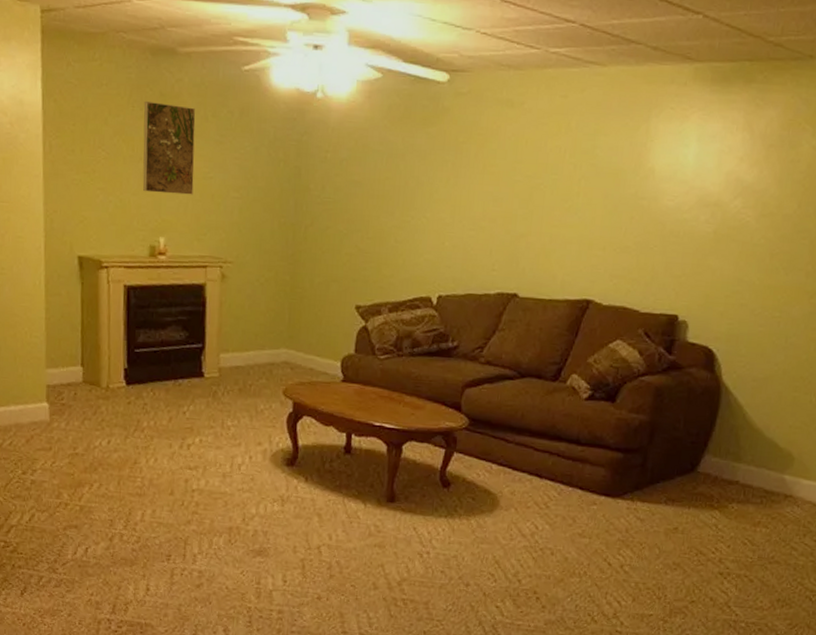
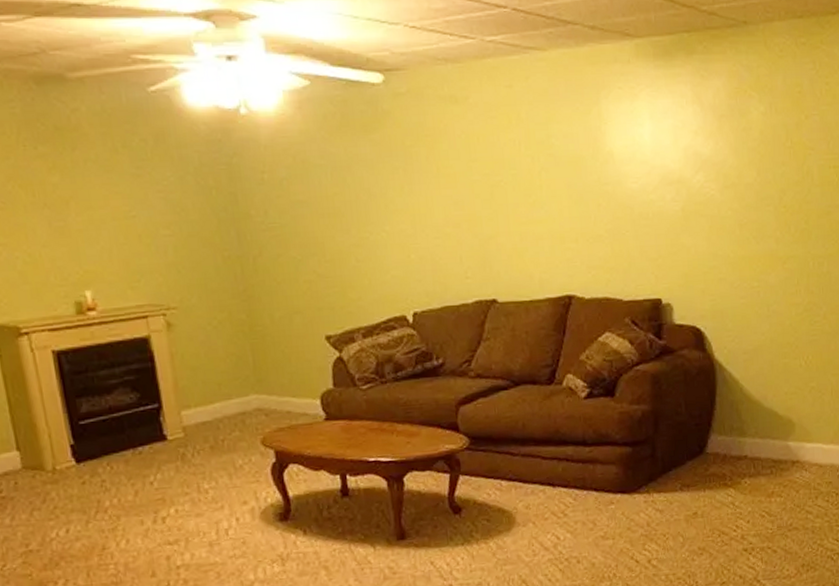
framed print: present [142,100,196,195] -> none [36,137,116,242]

